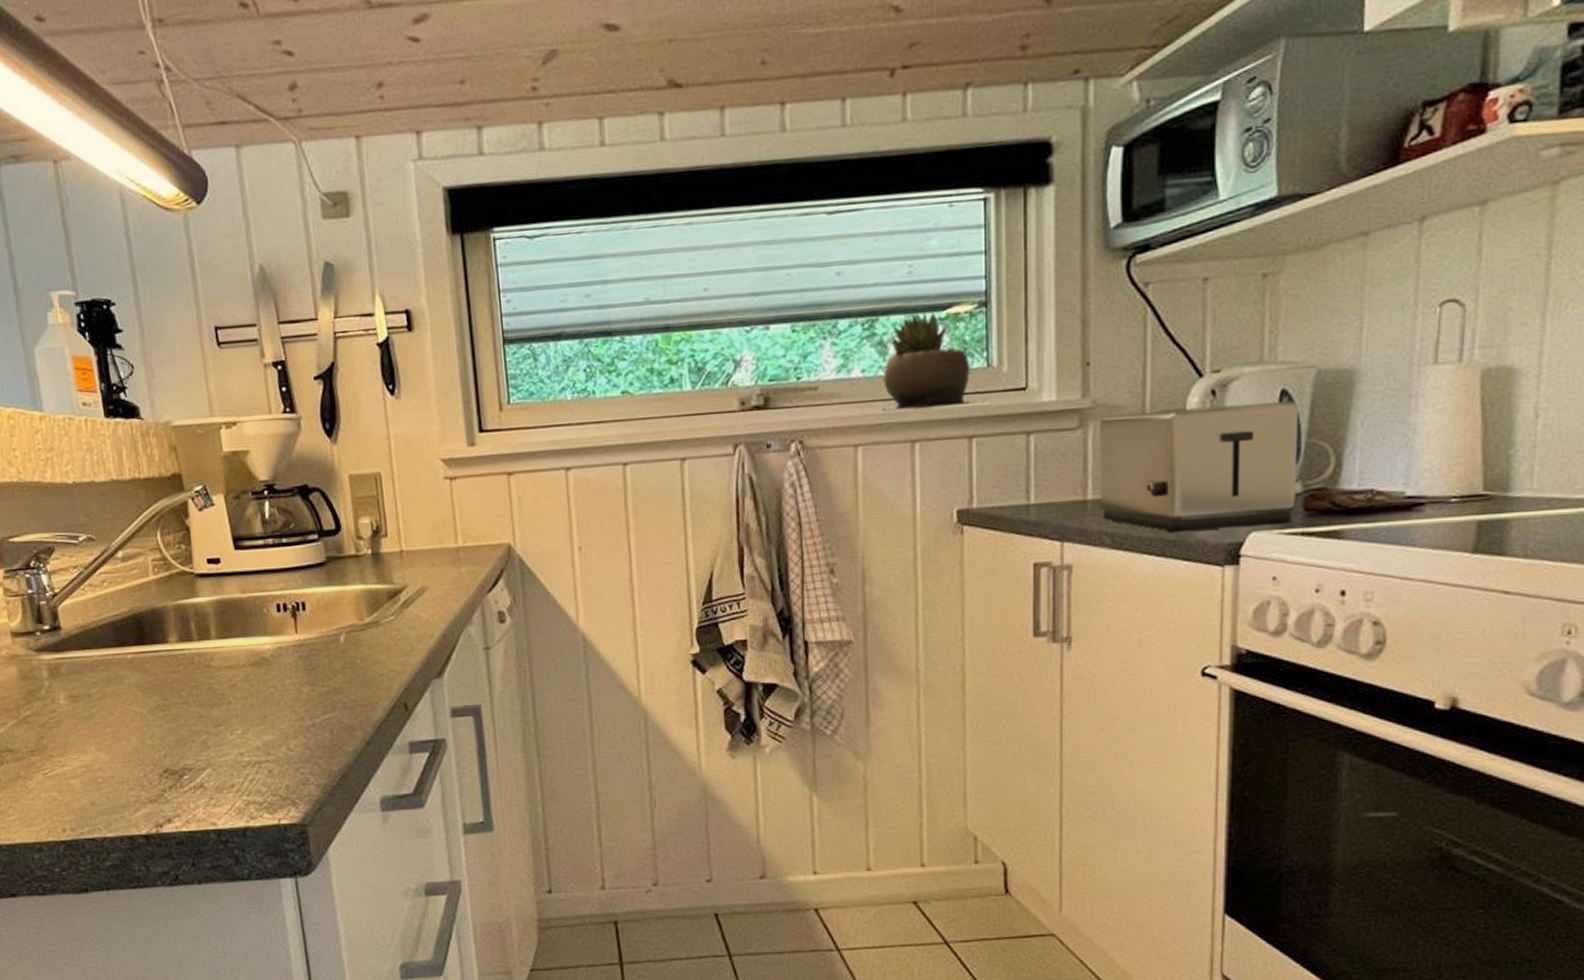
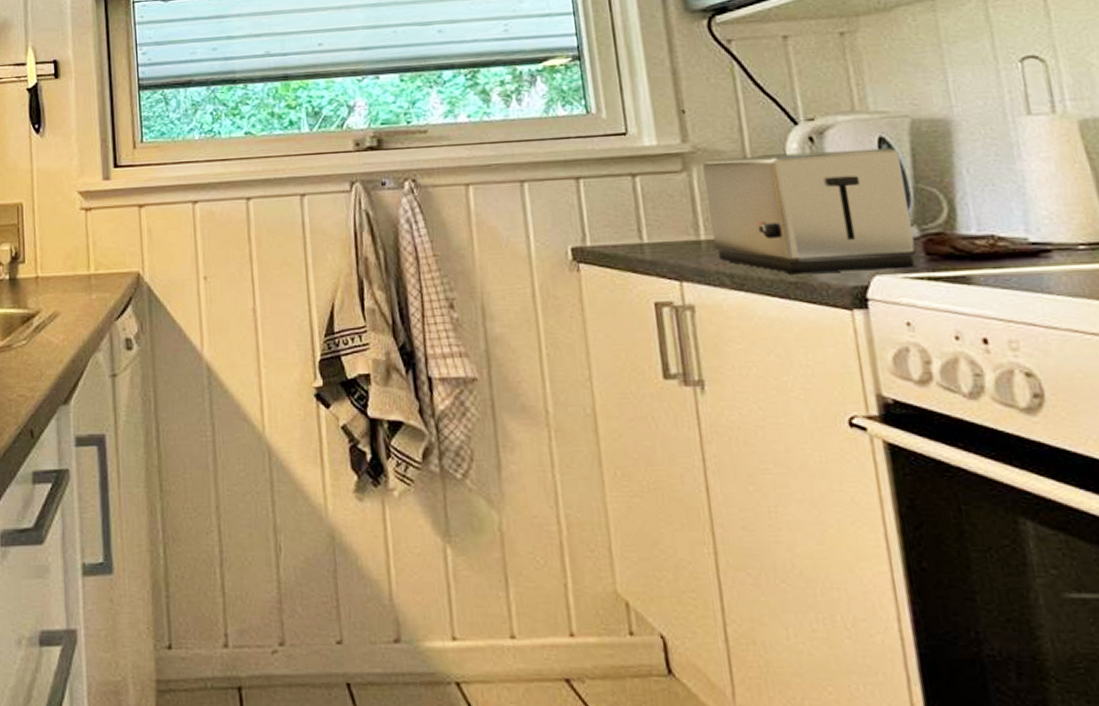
succulent plant: present [882,311,985,412] -> none [488,64,588,154]

